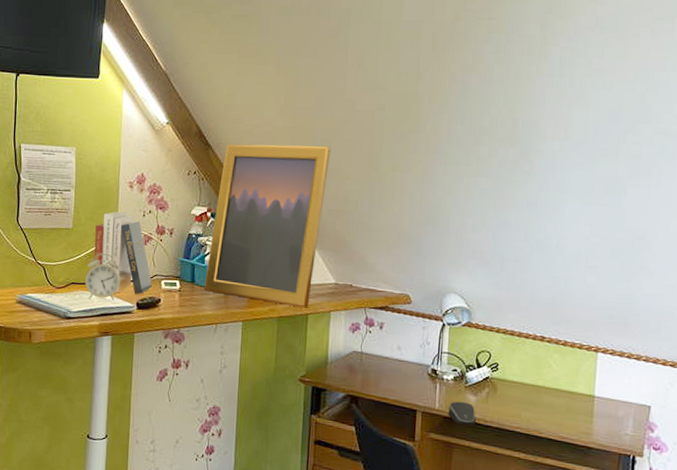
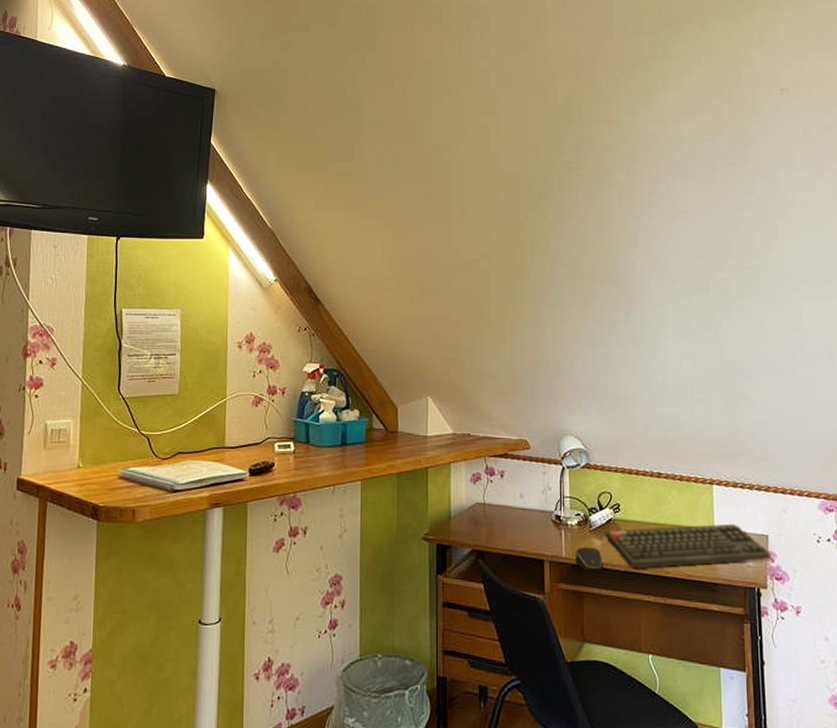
alarm clock: present [84,253,120,300] -> none [192,418,231,469]
books: present [94,211,153,295] -> none [202,374,266,461]
picture frame: present [203,143,331,308] -> none [319,295,440,461]
computer keyboard: none [480,387,652,430] -> present [605,523,771,569]

